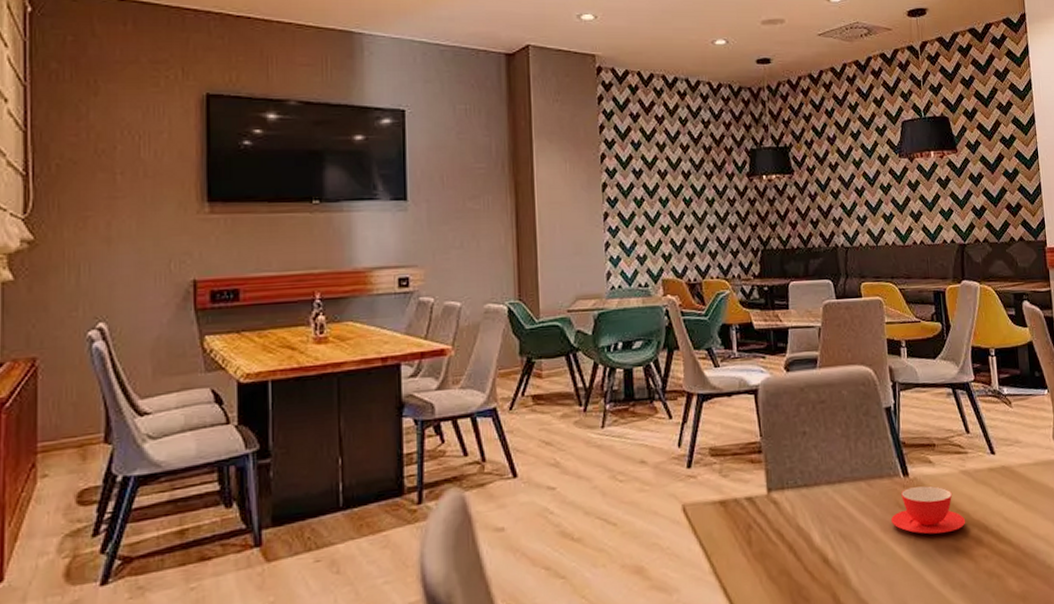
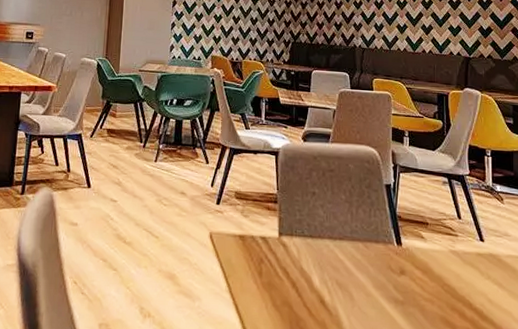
teacup: present [891,485,966,535] -> none [383,256,452,301]

